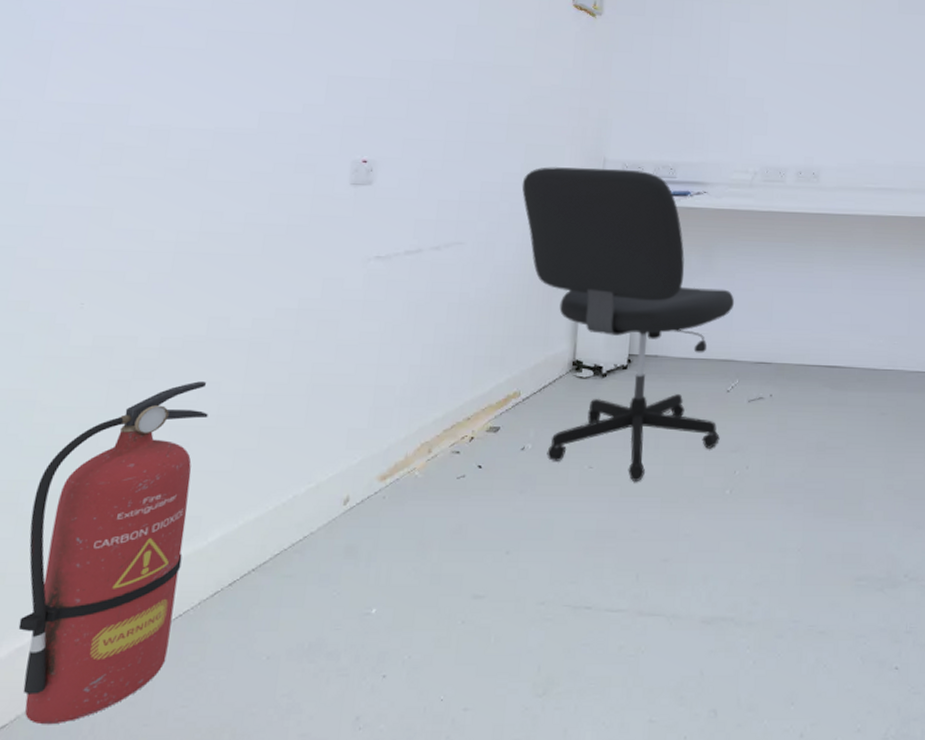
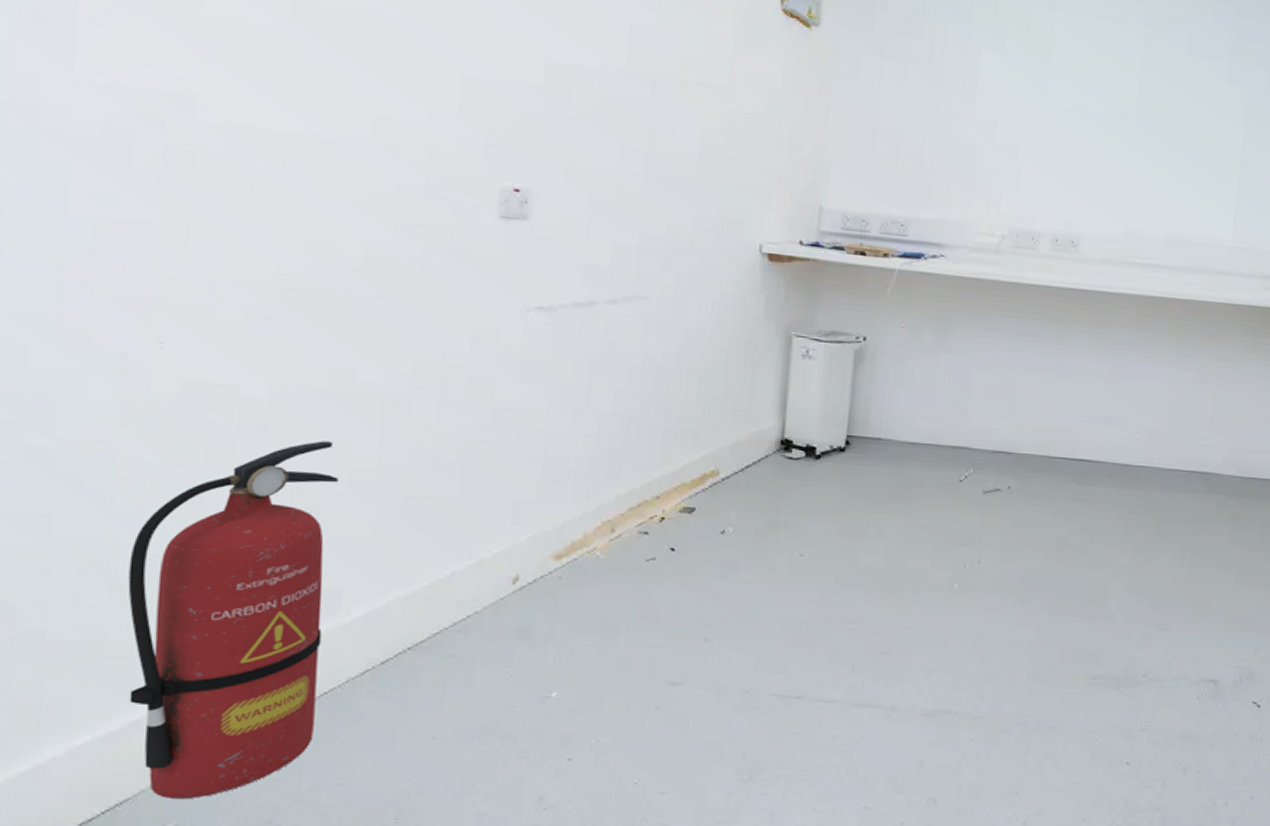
office chair: present [521,167,735,481] -> none [717,212,973,572]

